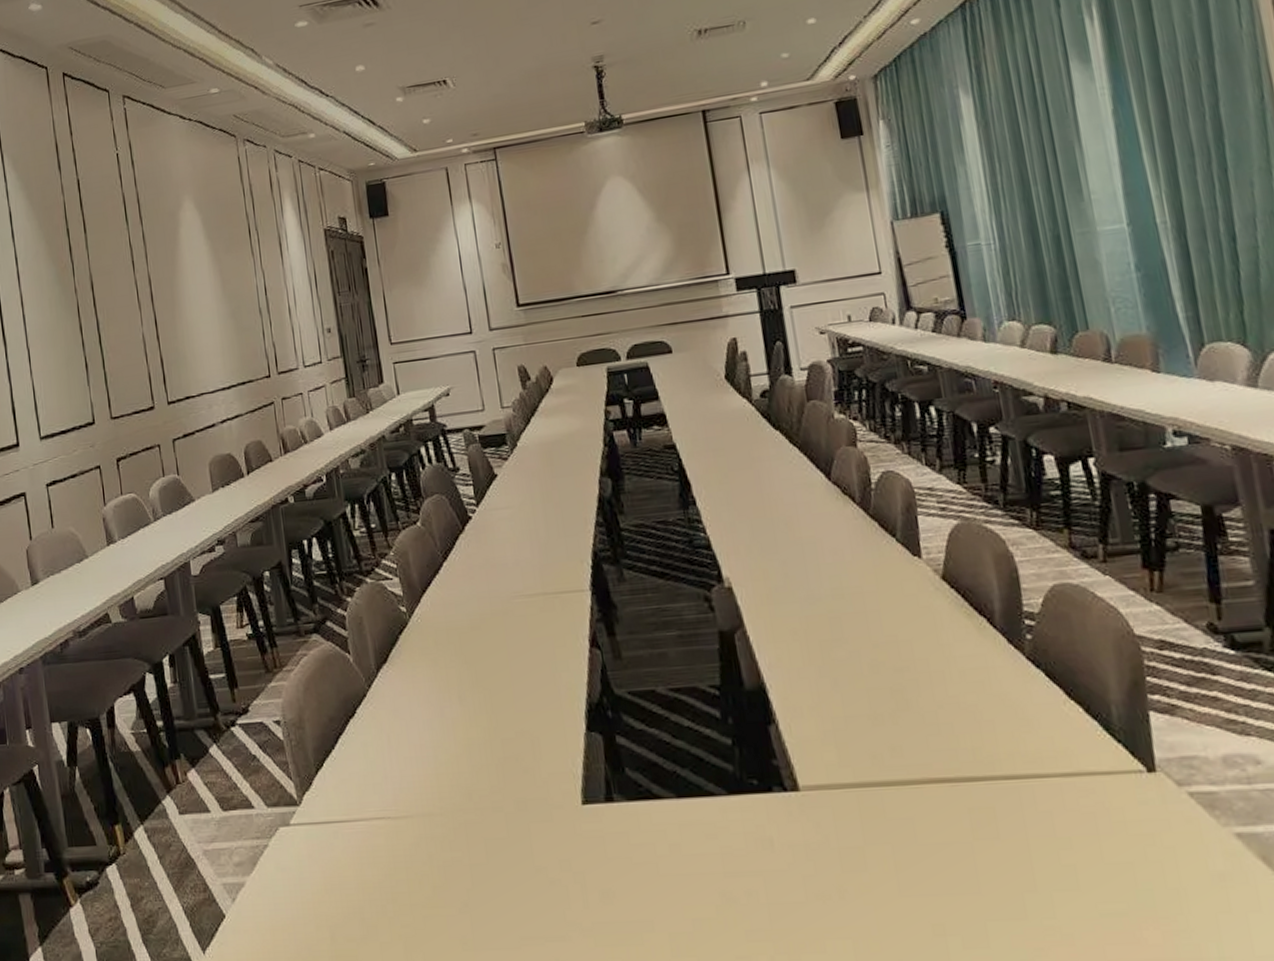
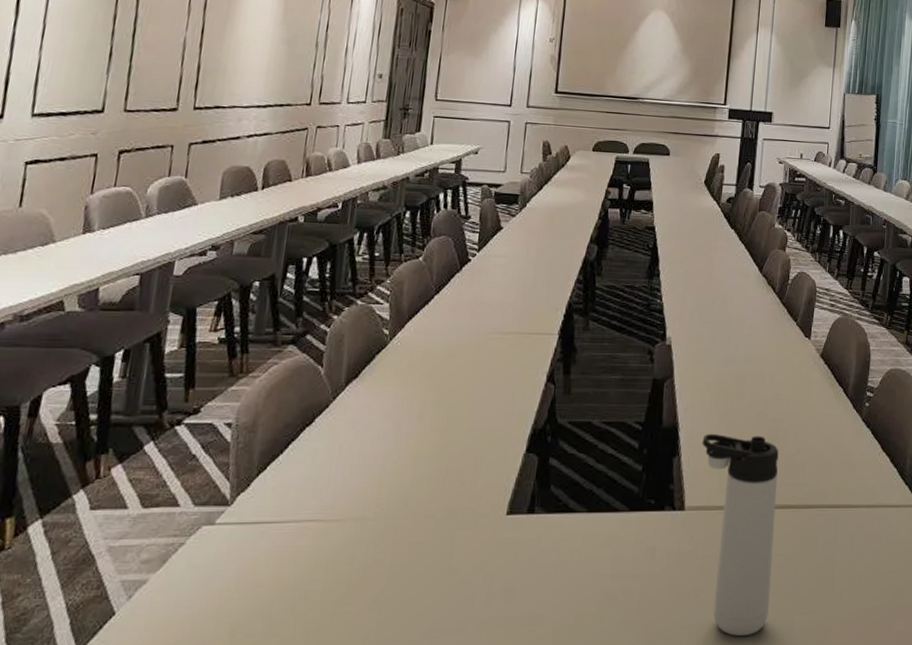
thermos bottle: none [801,690,948,948] -> present [702,433,779,636]

